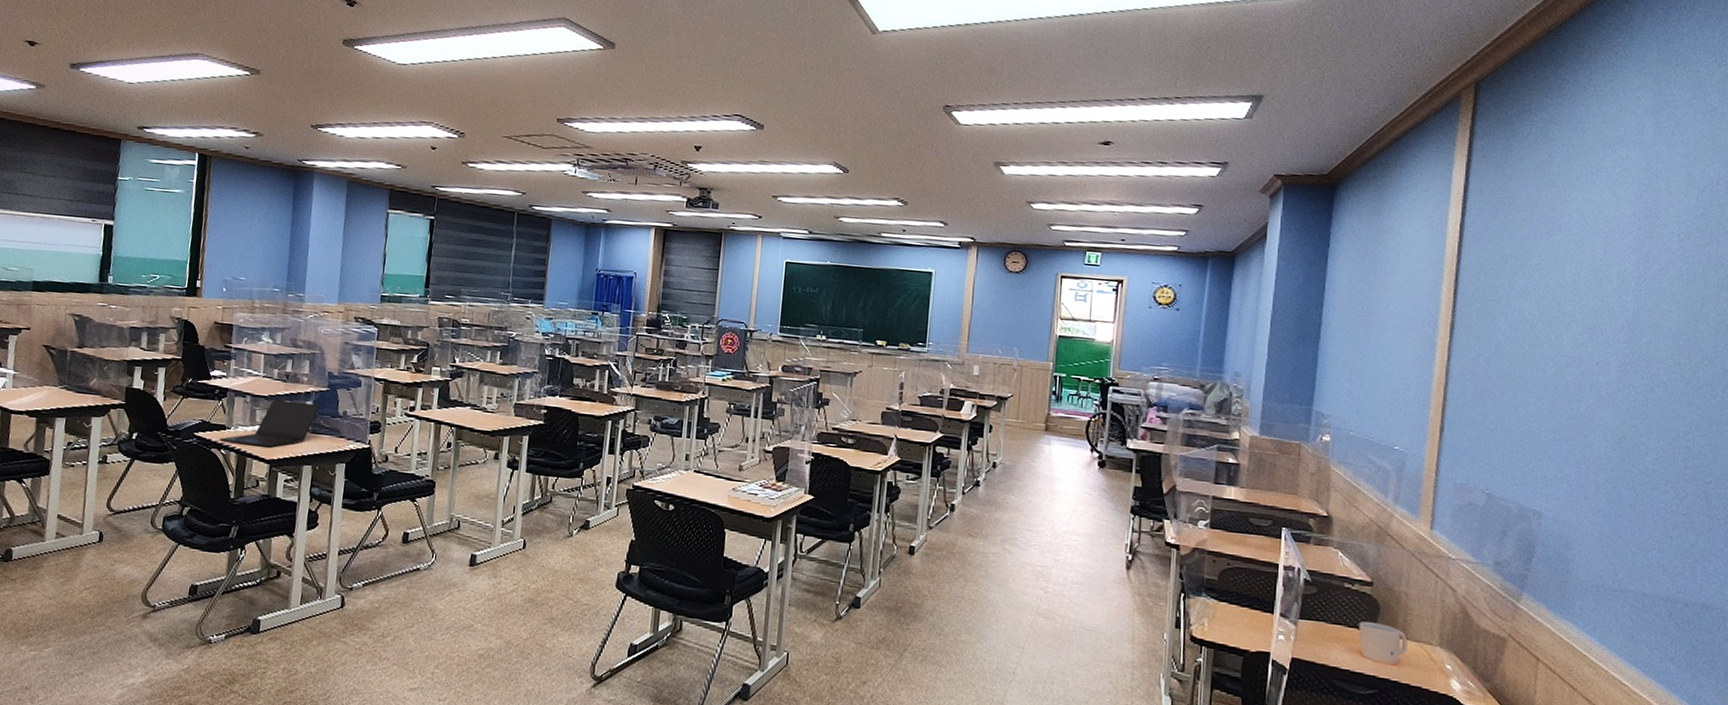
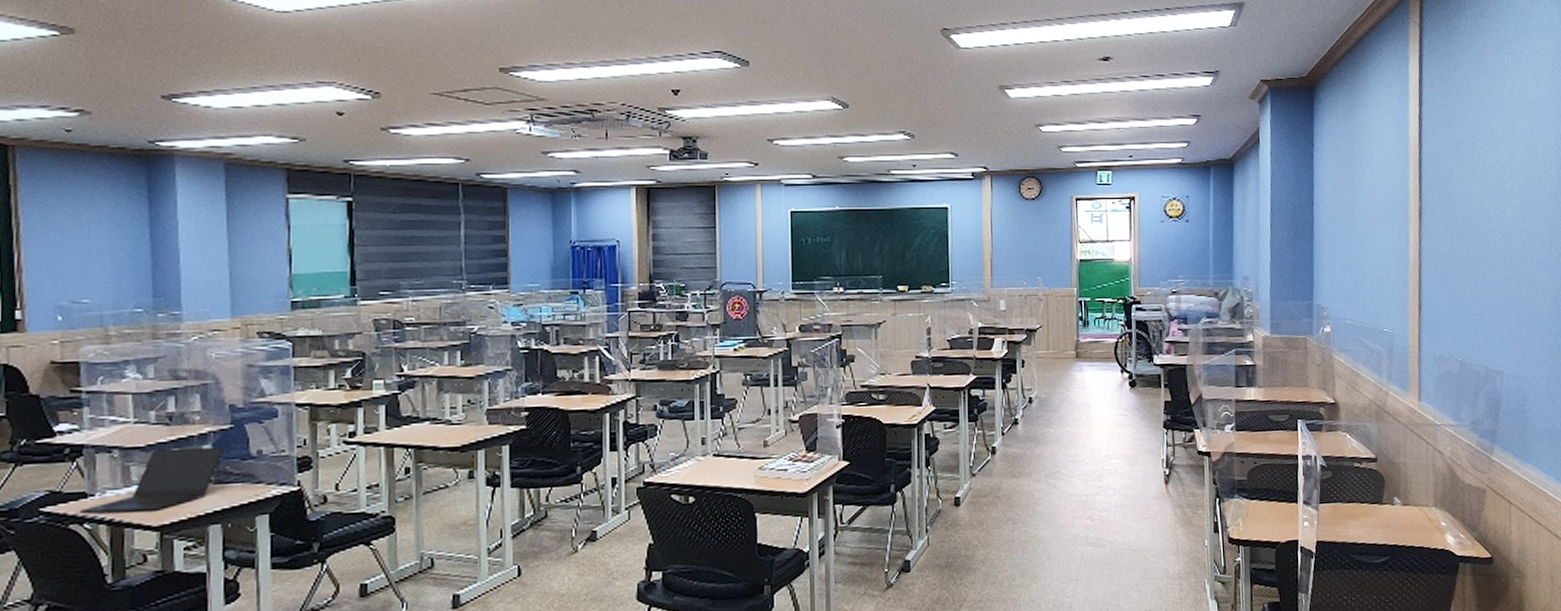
mug: present [1358,621,1408,666] -> none [1369,495,1410,532]

